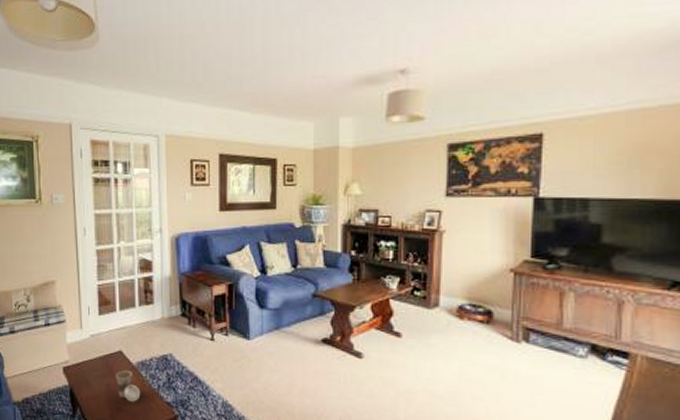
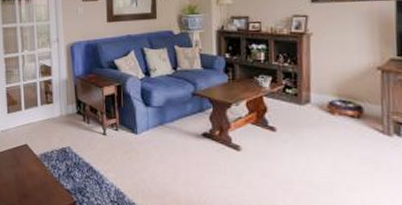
cup: present [115,369,141,402] -> none [22,160,44,189]

